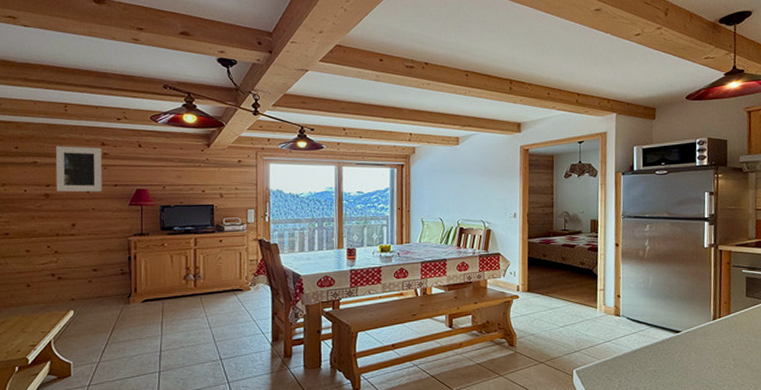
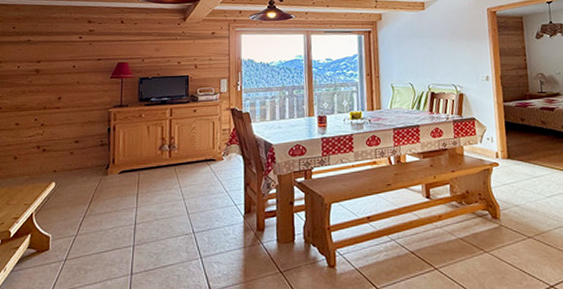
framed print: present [55,146,102,192] -> none [46,24,89,68]

